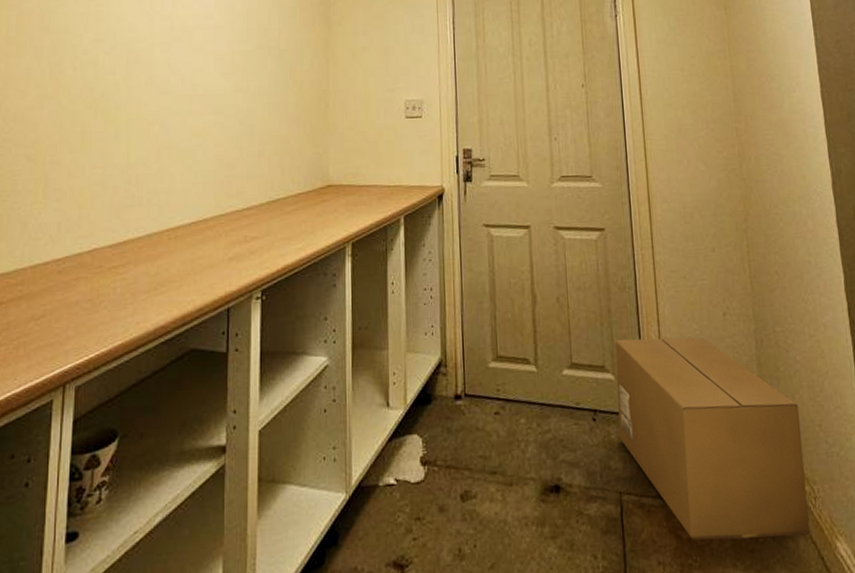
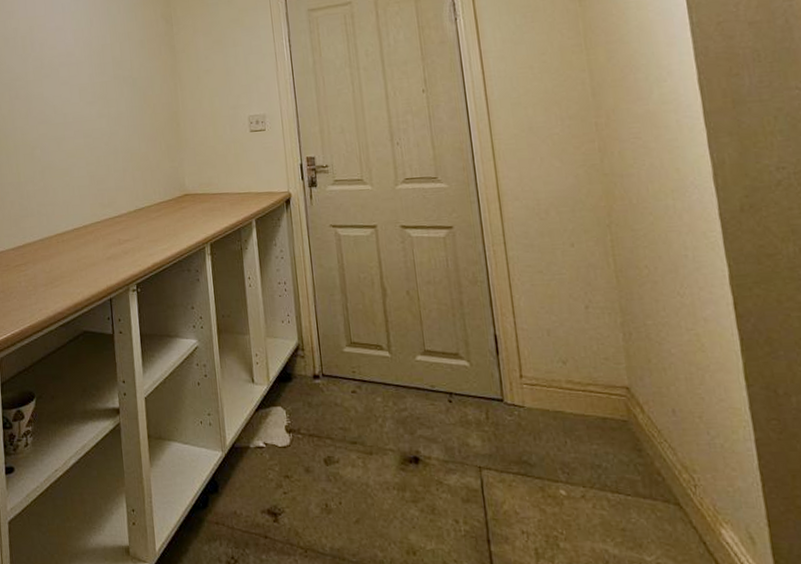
box: present [615,337,810,540] -> none [468,328,690,520]

